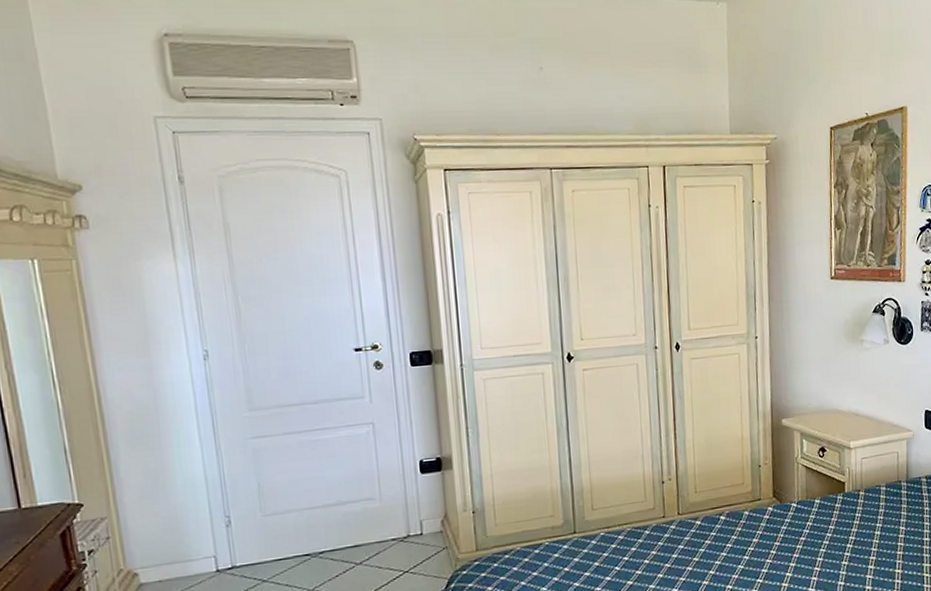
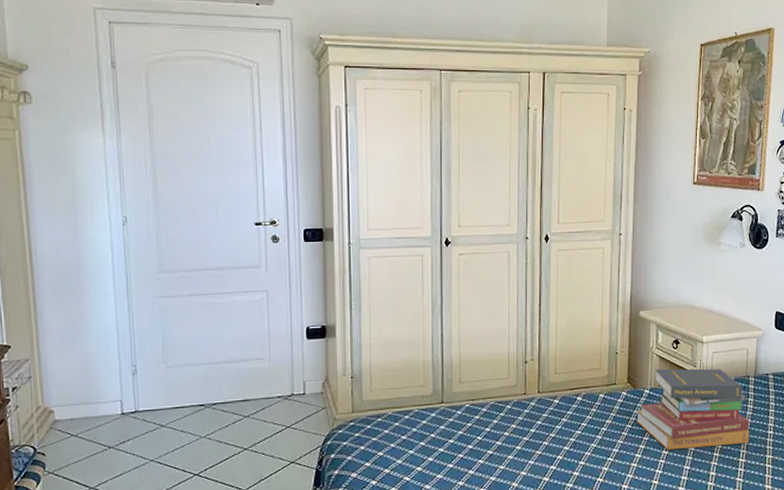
books: none [784,475,905,567] -> present [636,368,750,450]

